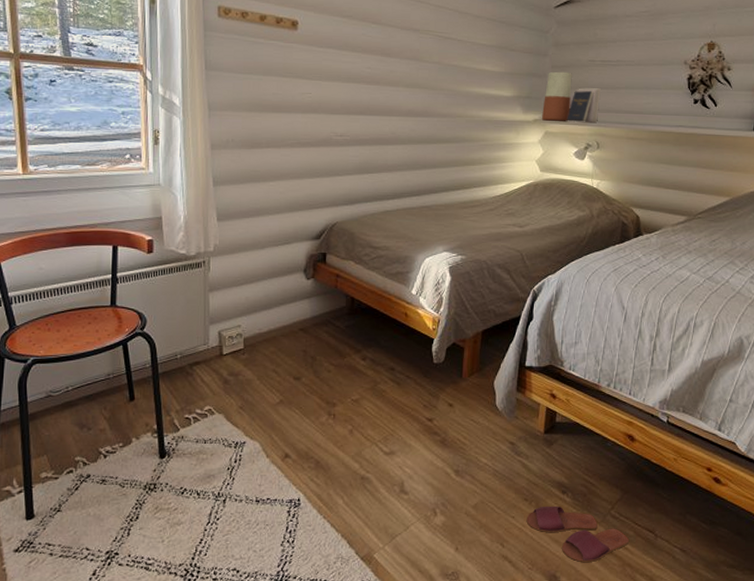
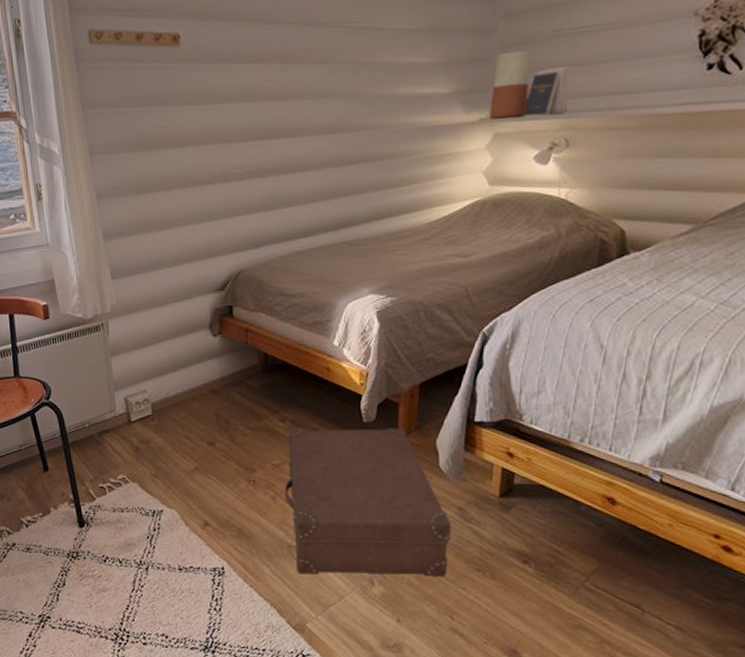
suitcase: none [361,367,505,506] -> present [284,427,452,576]
slippers: present [526,505,629,562] -> none [479,576,608,638]

